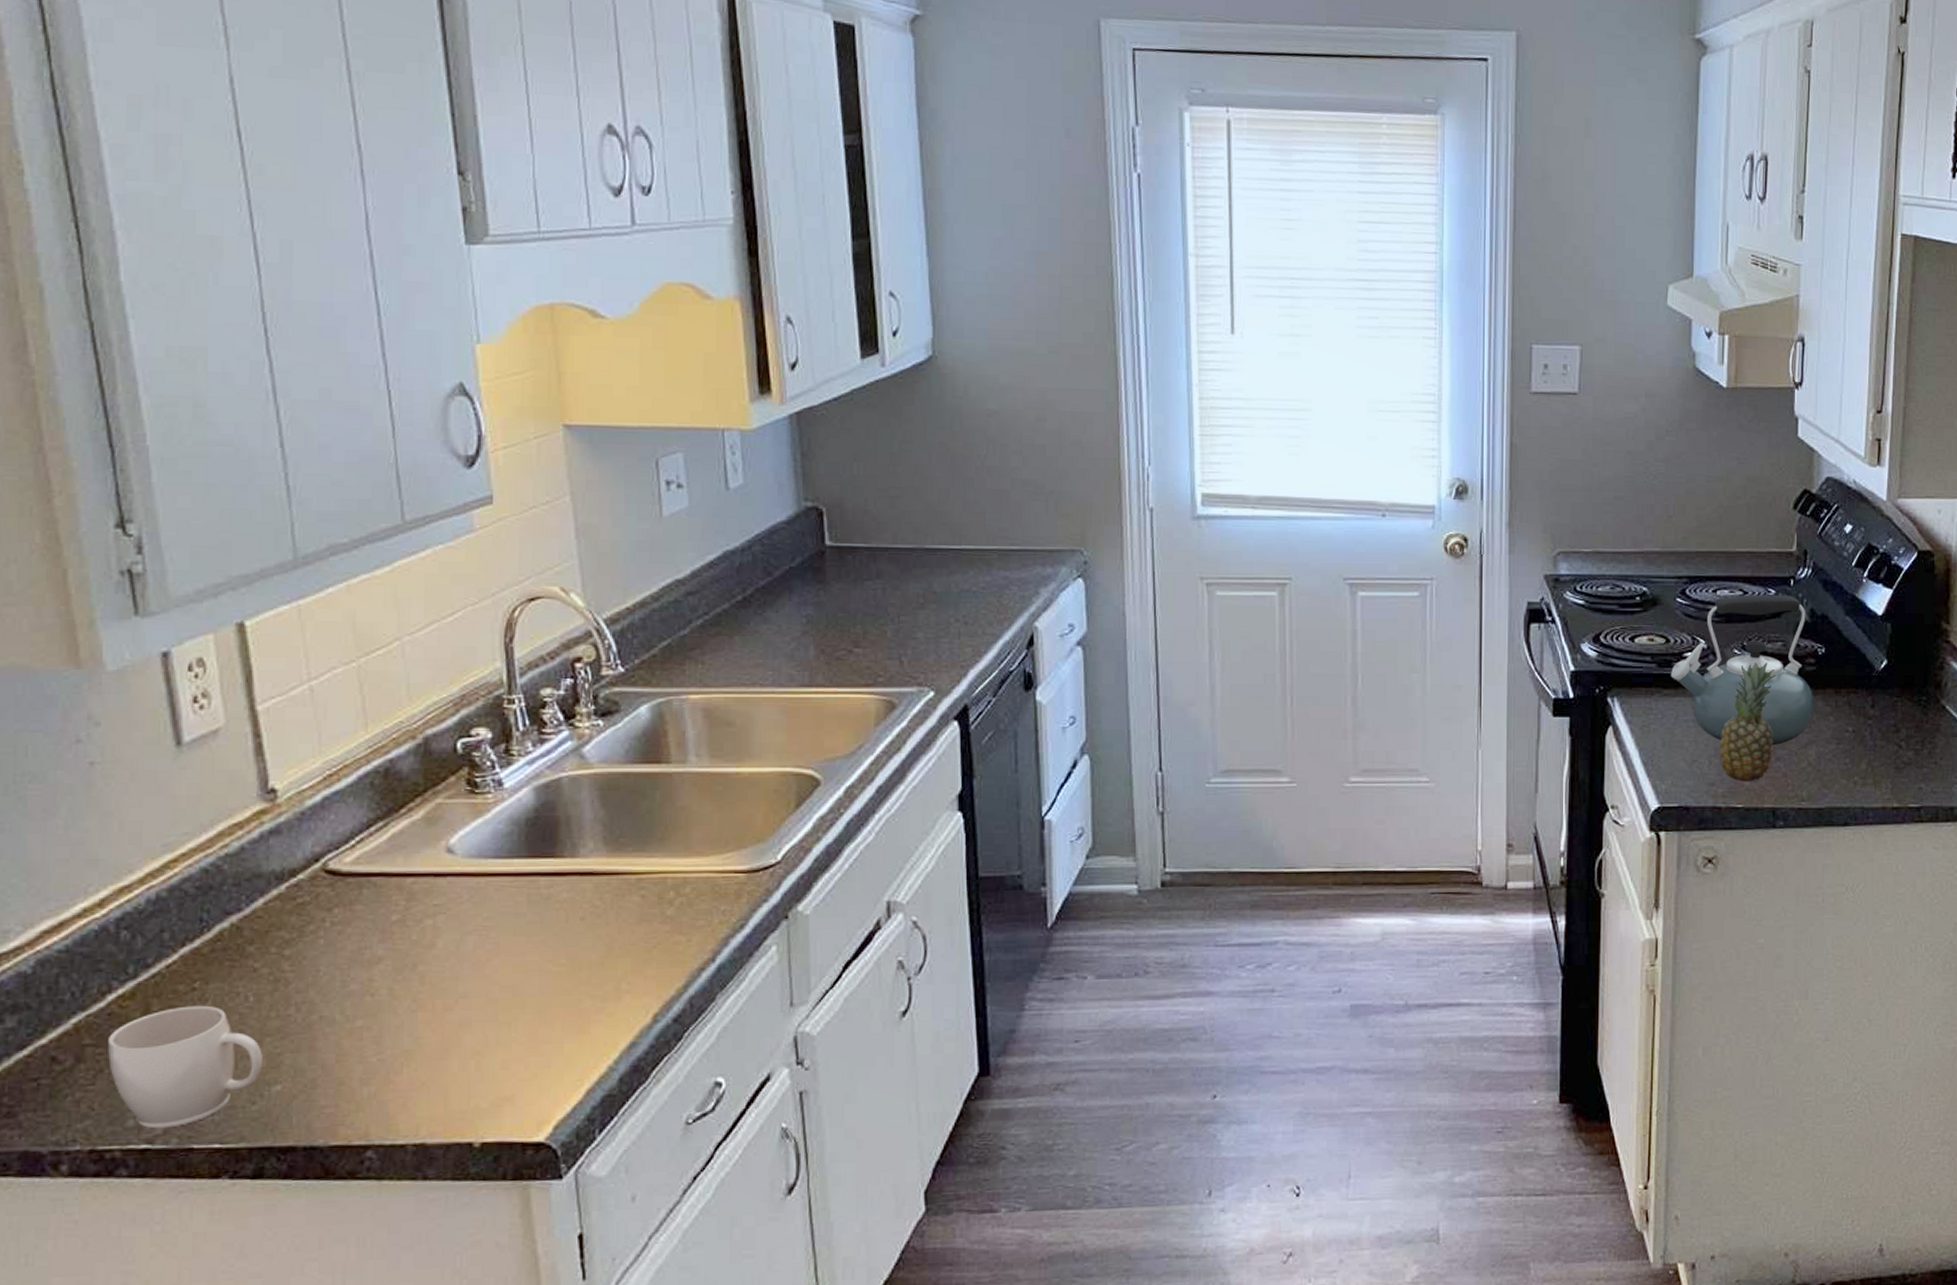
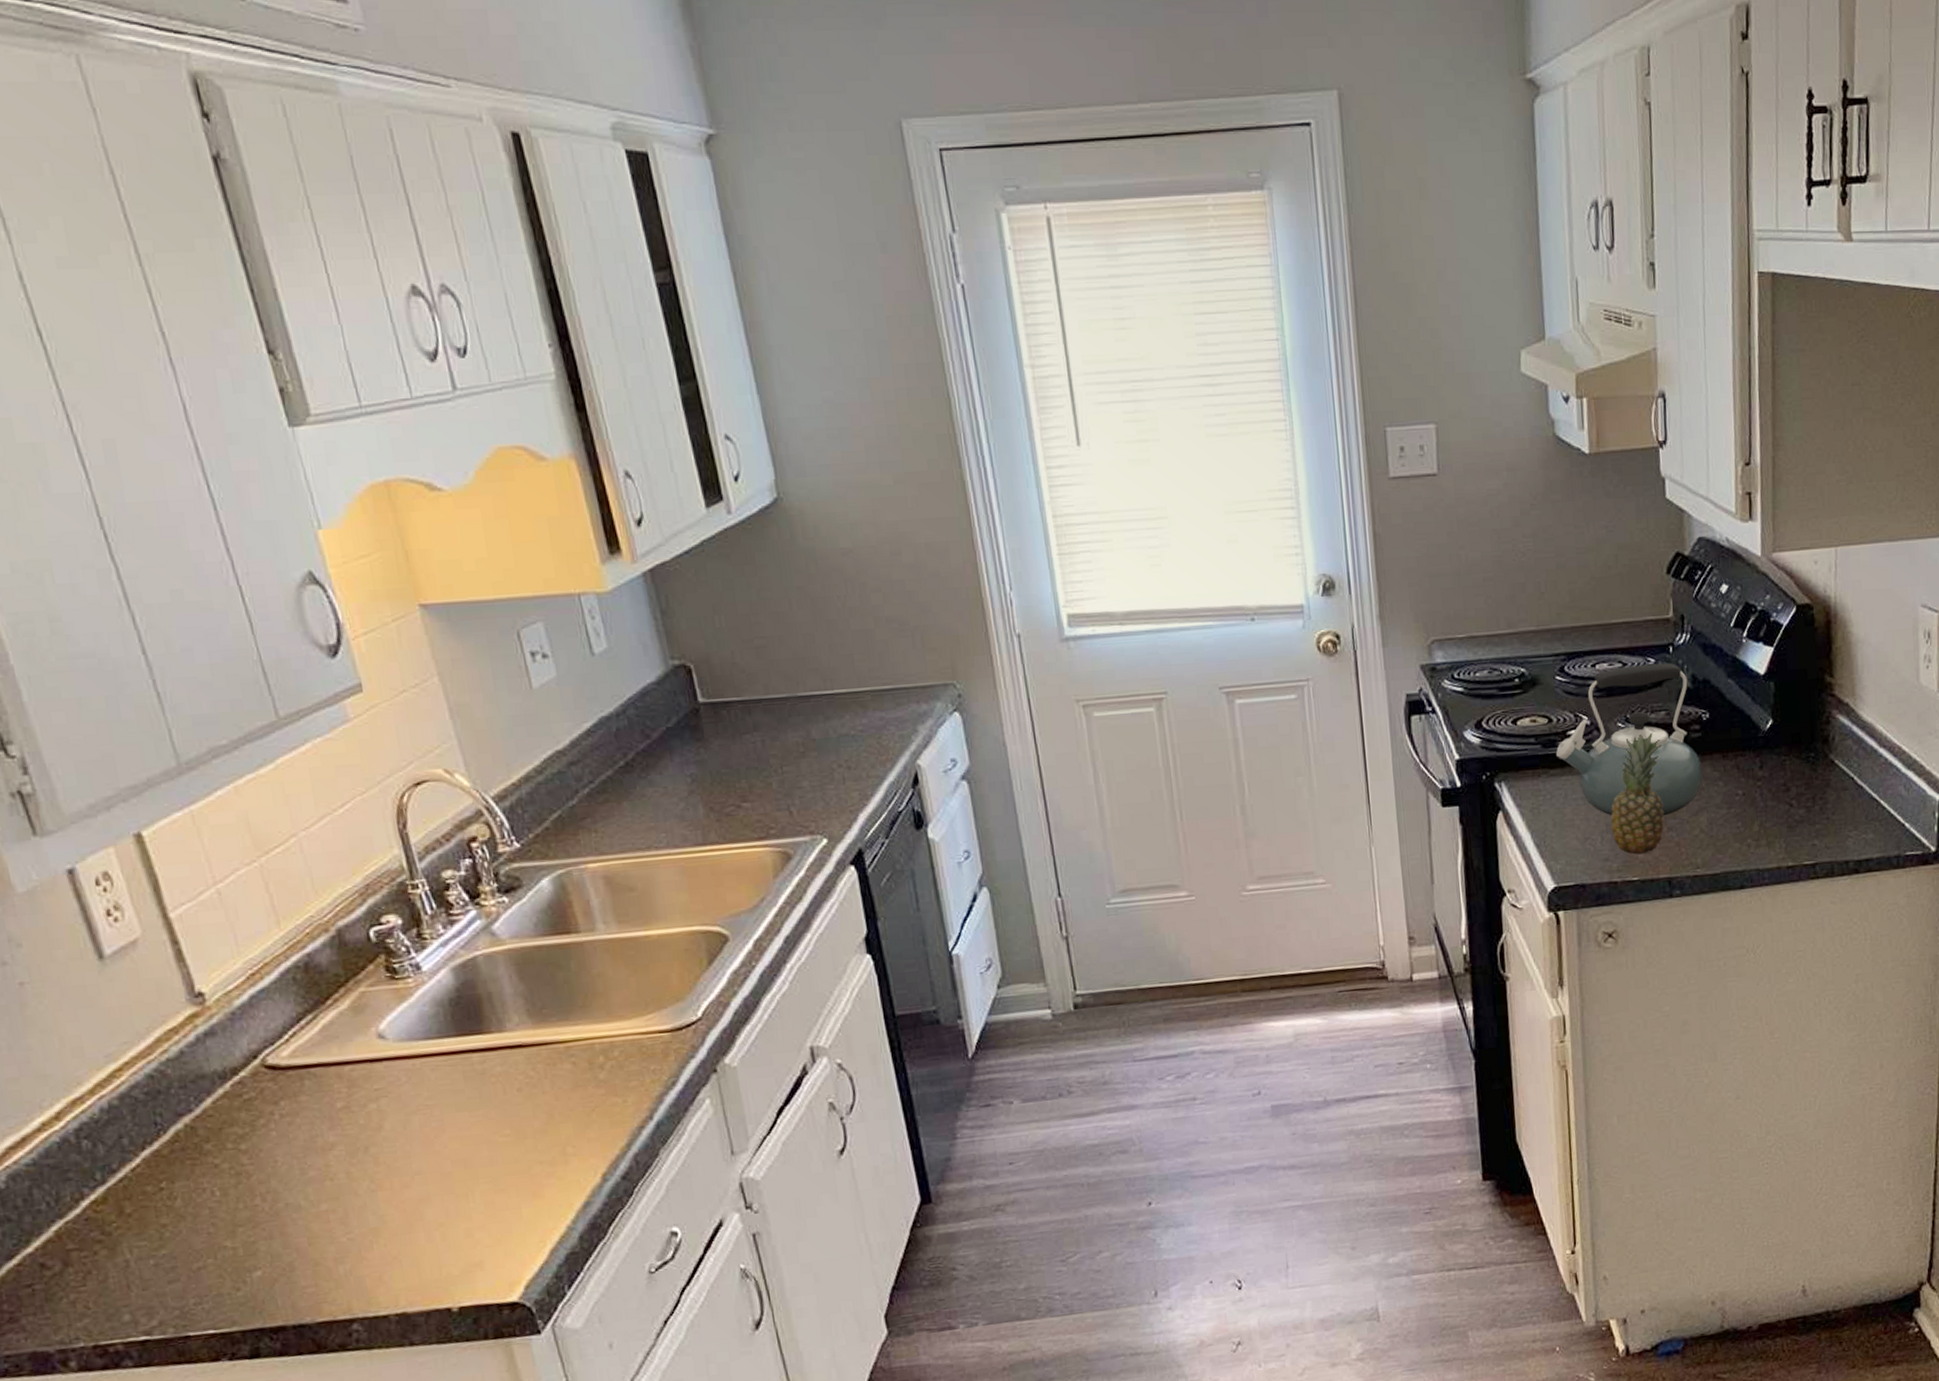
mug: present [107,1005,264,1129] -> none [89,1203,241,1322]

